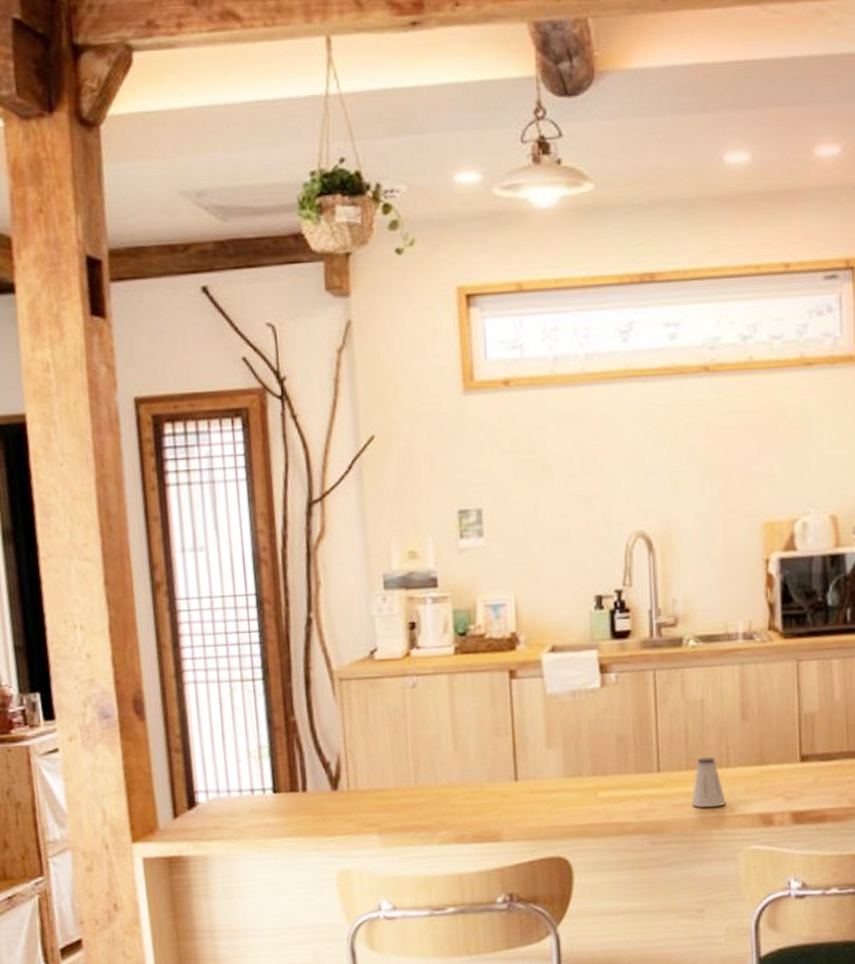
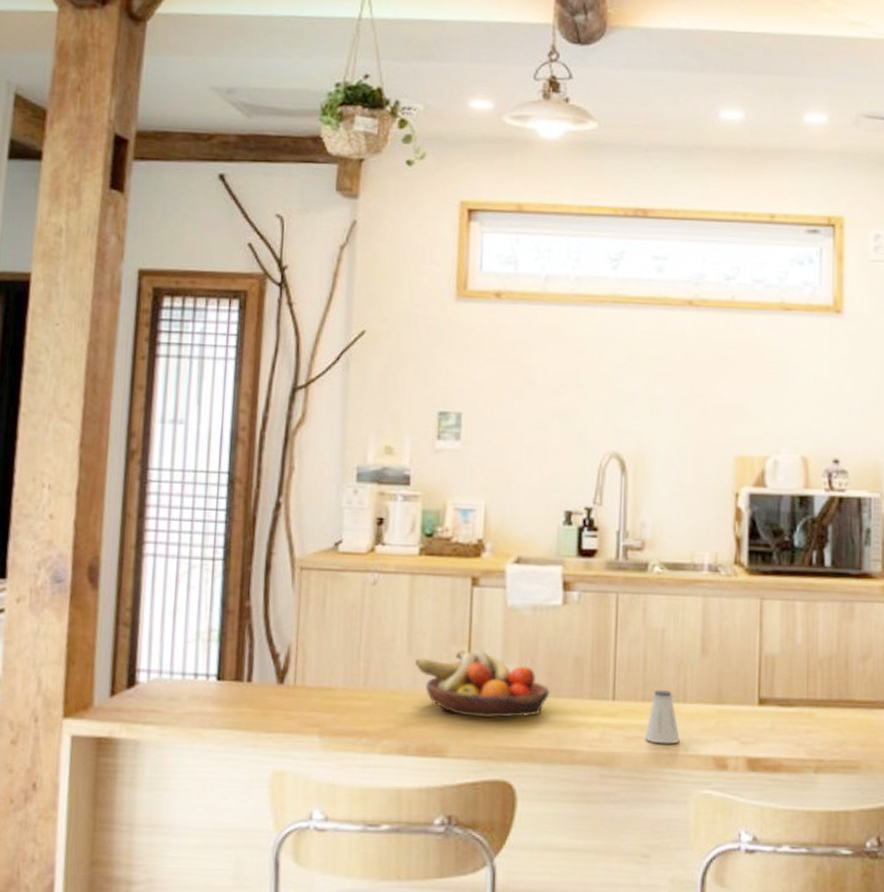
fruit bowl: none [461,738,596,802] -> present [414,650,550,718]

